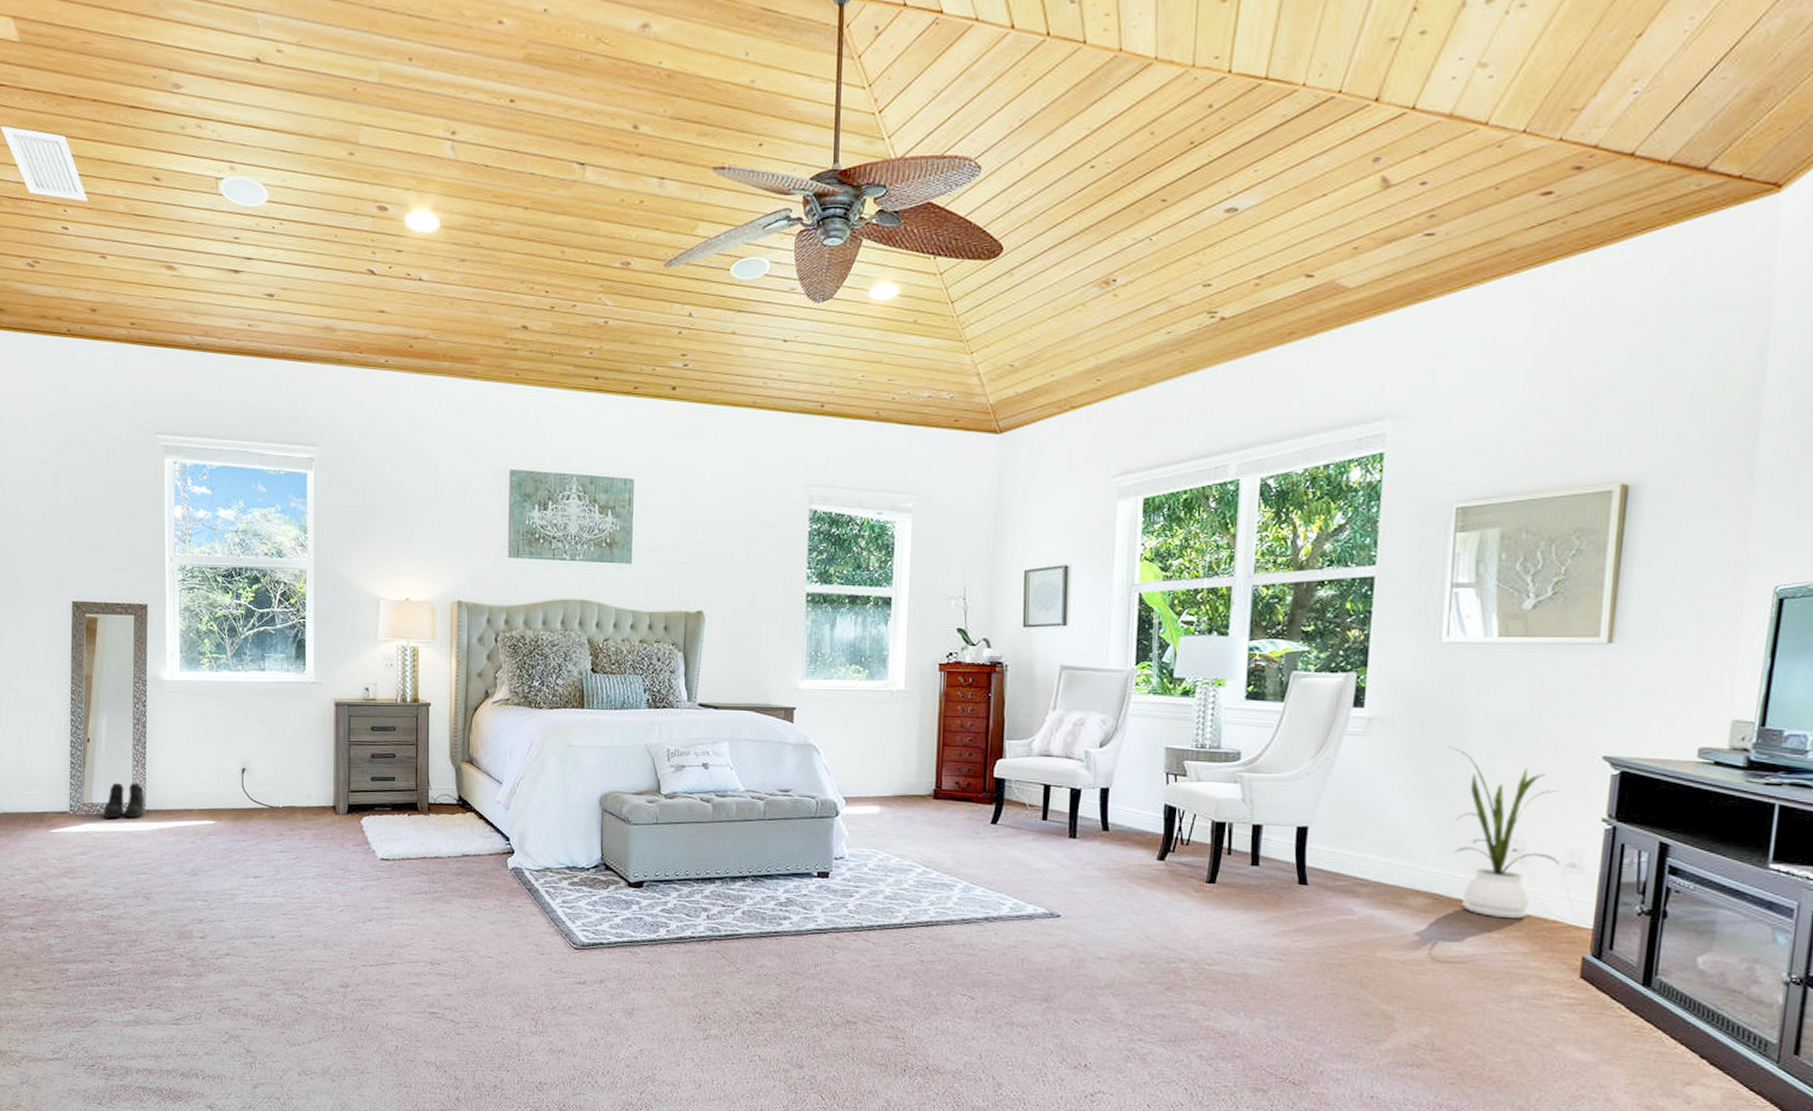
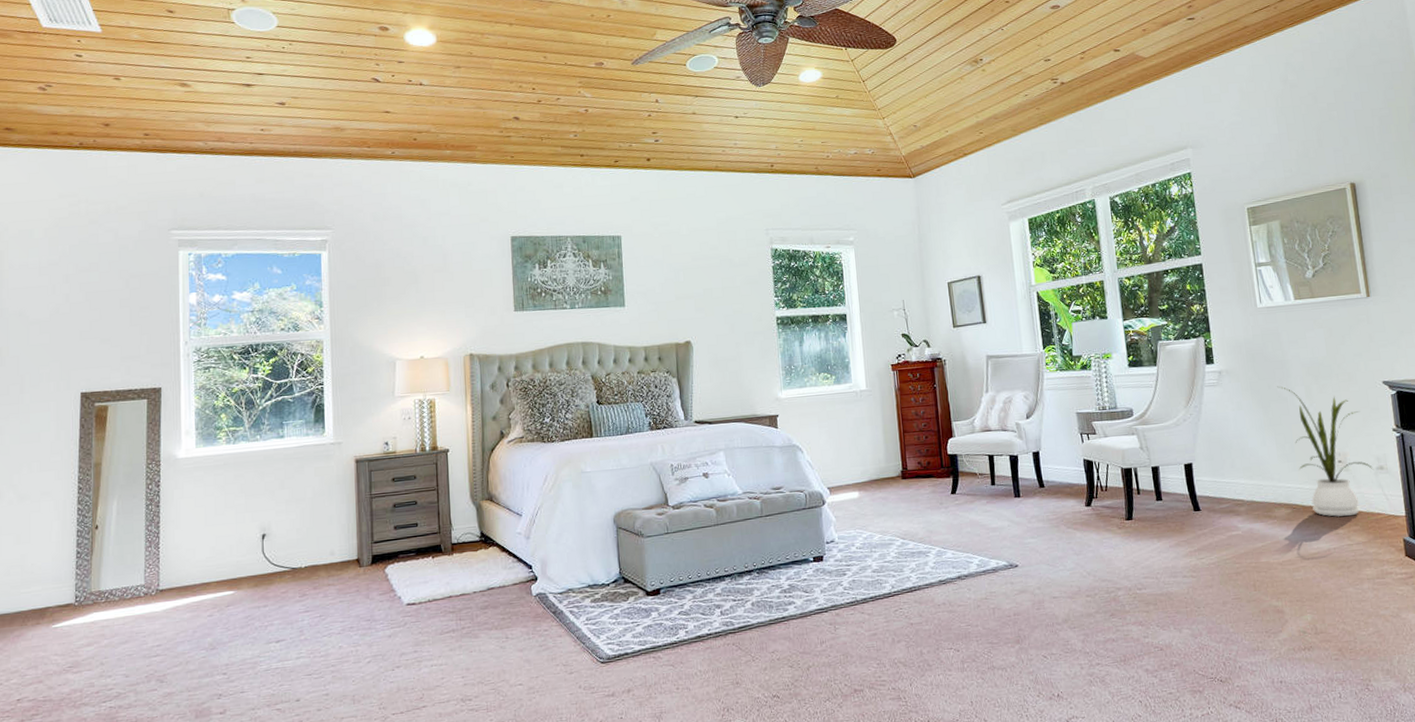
boots: present [103,782,144,818] -> none [113,563,158,604]

